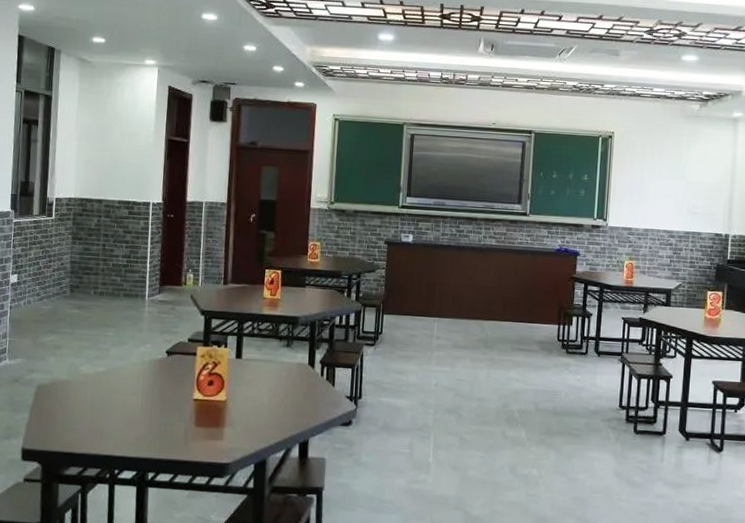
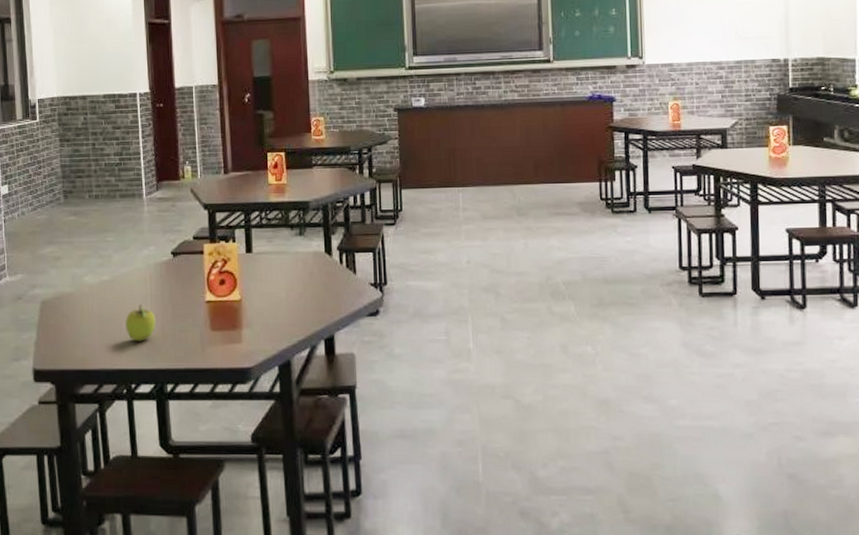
fruit: none [115,396,145,431] -> present [125,304,156,342]

